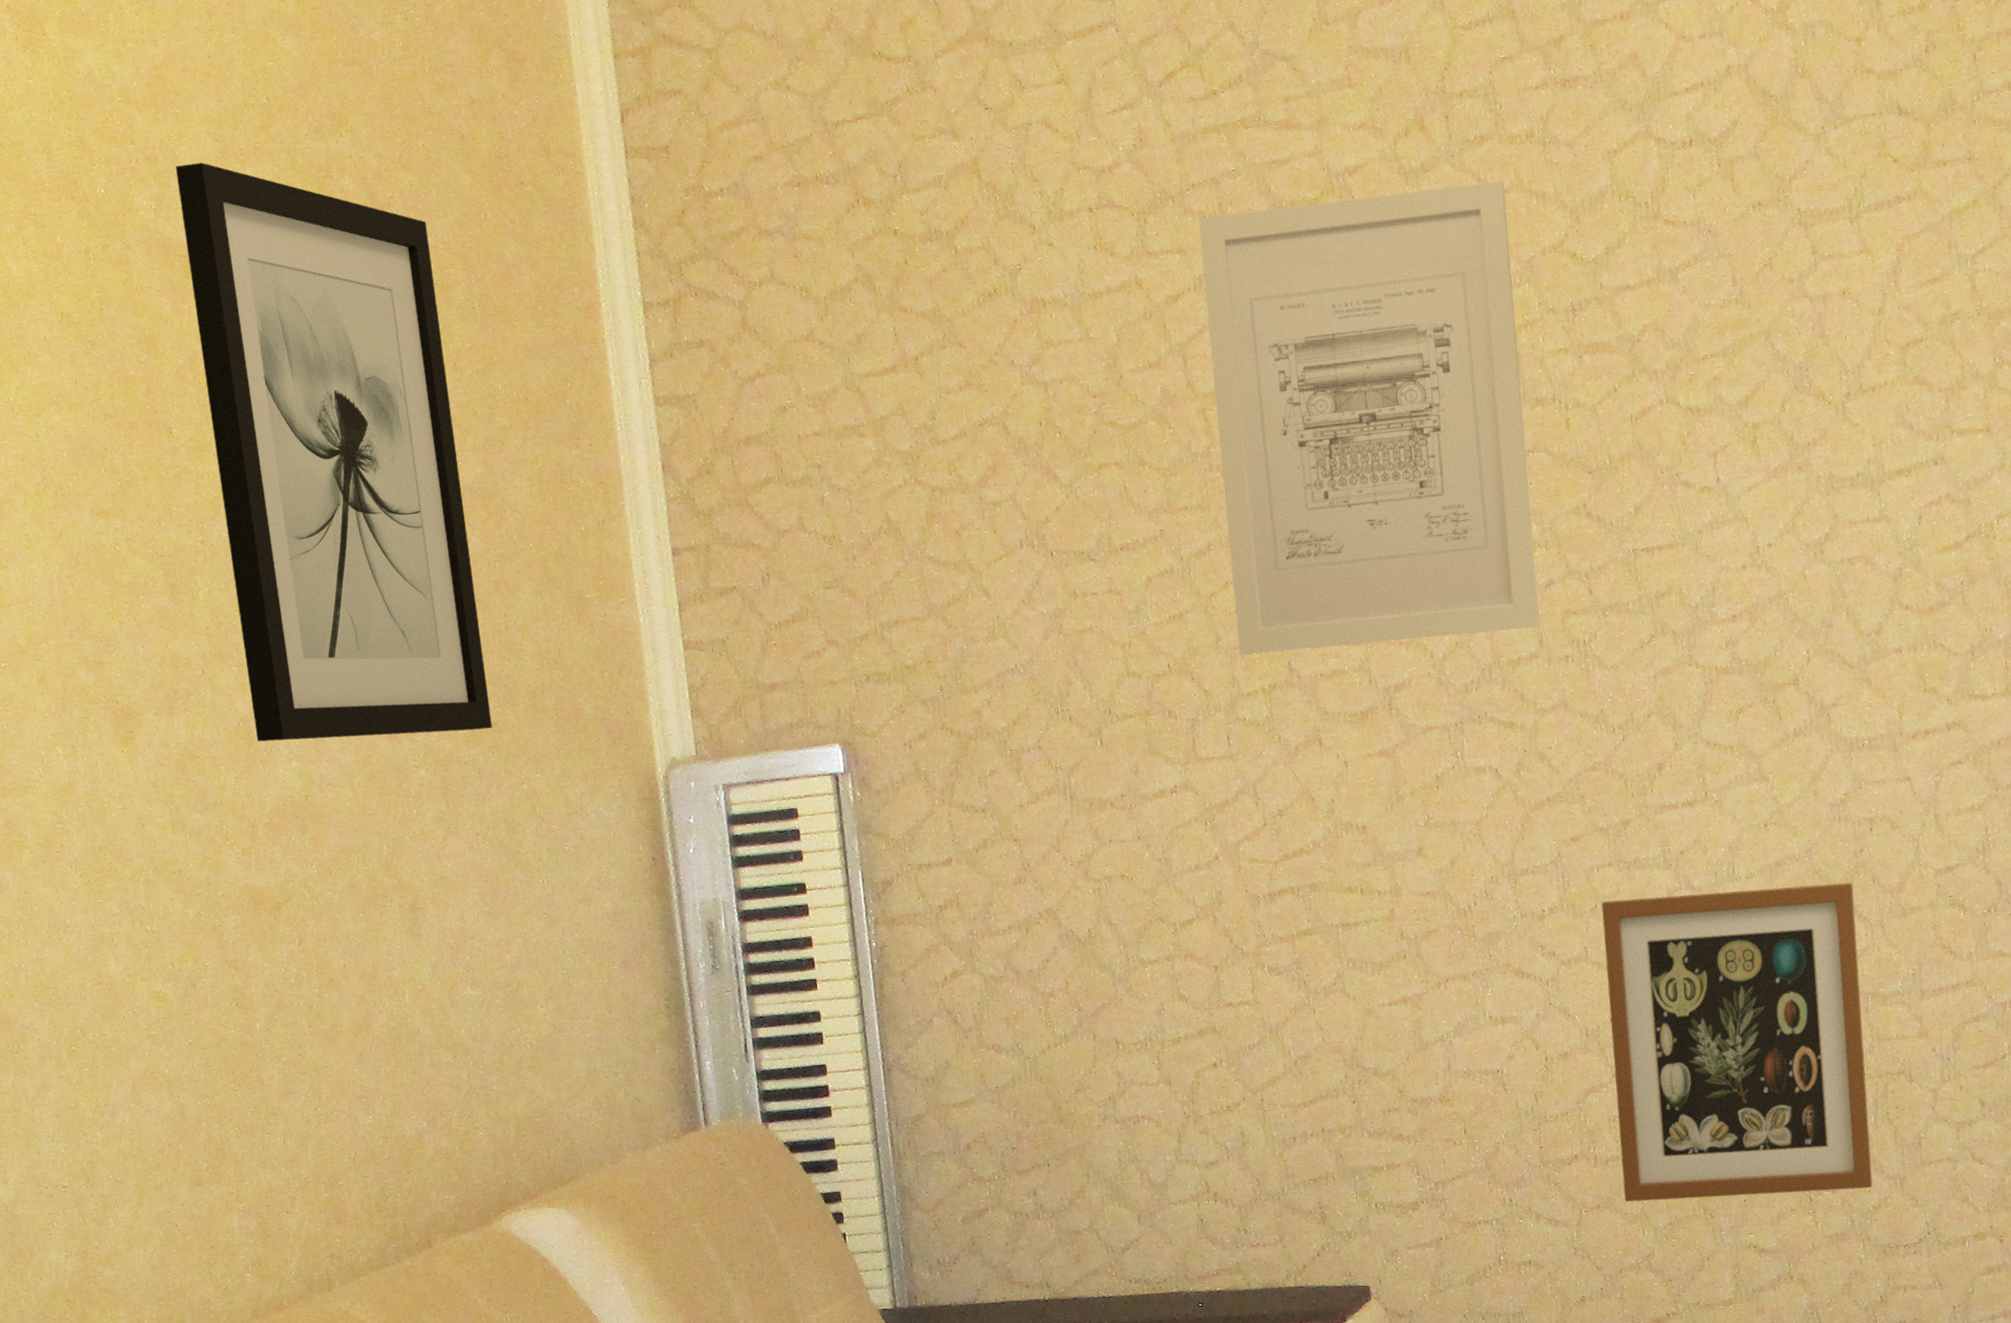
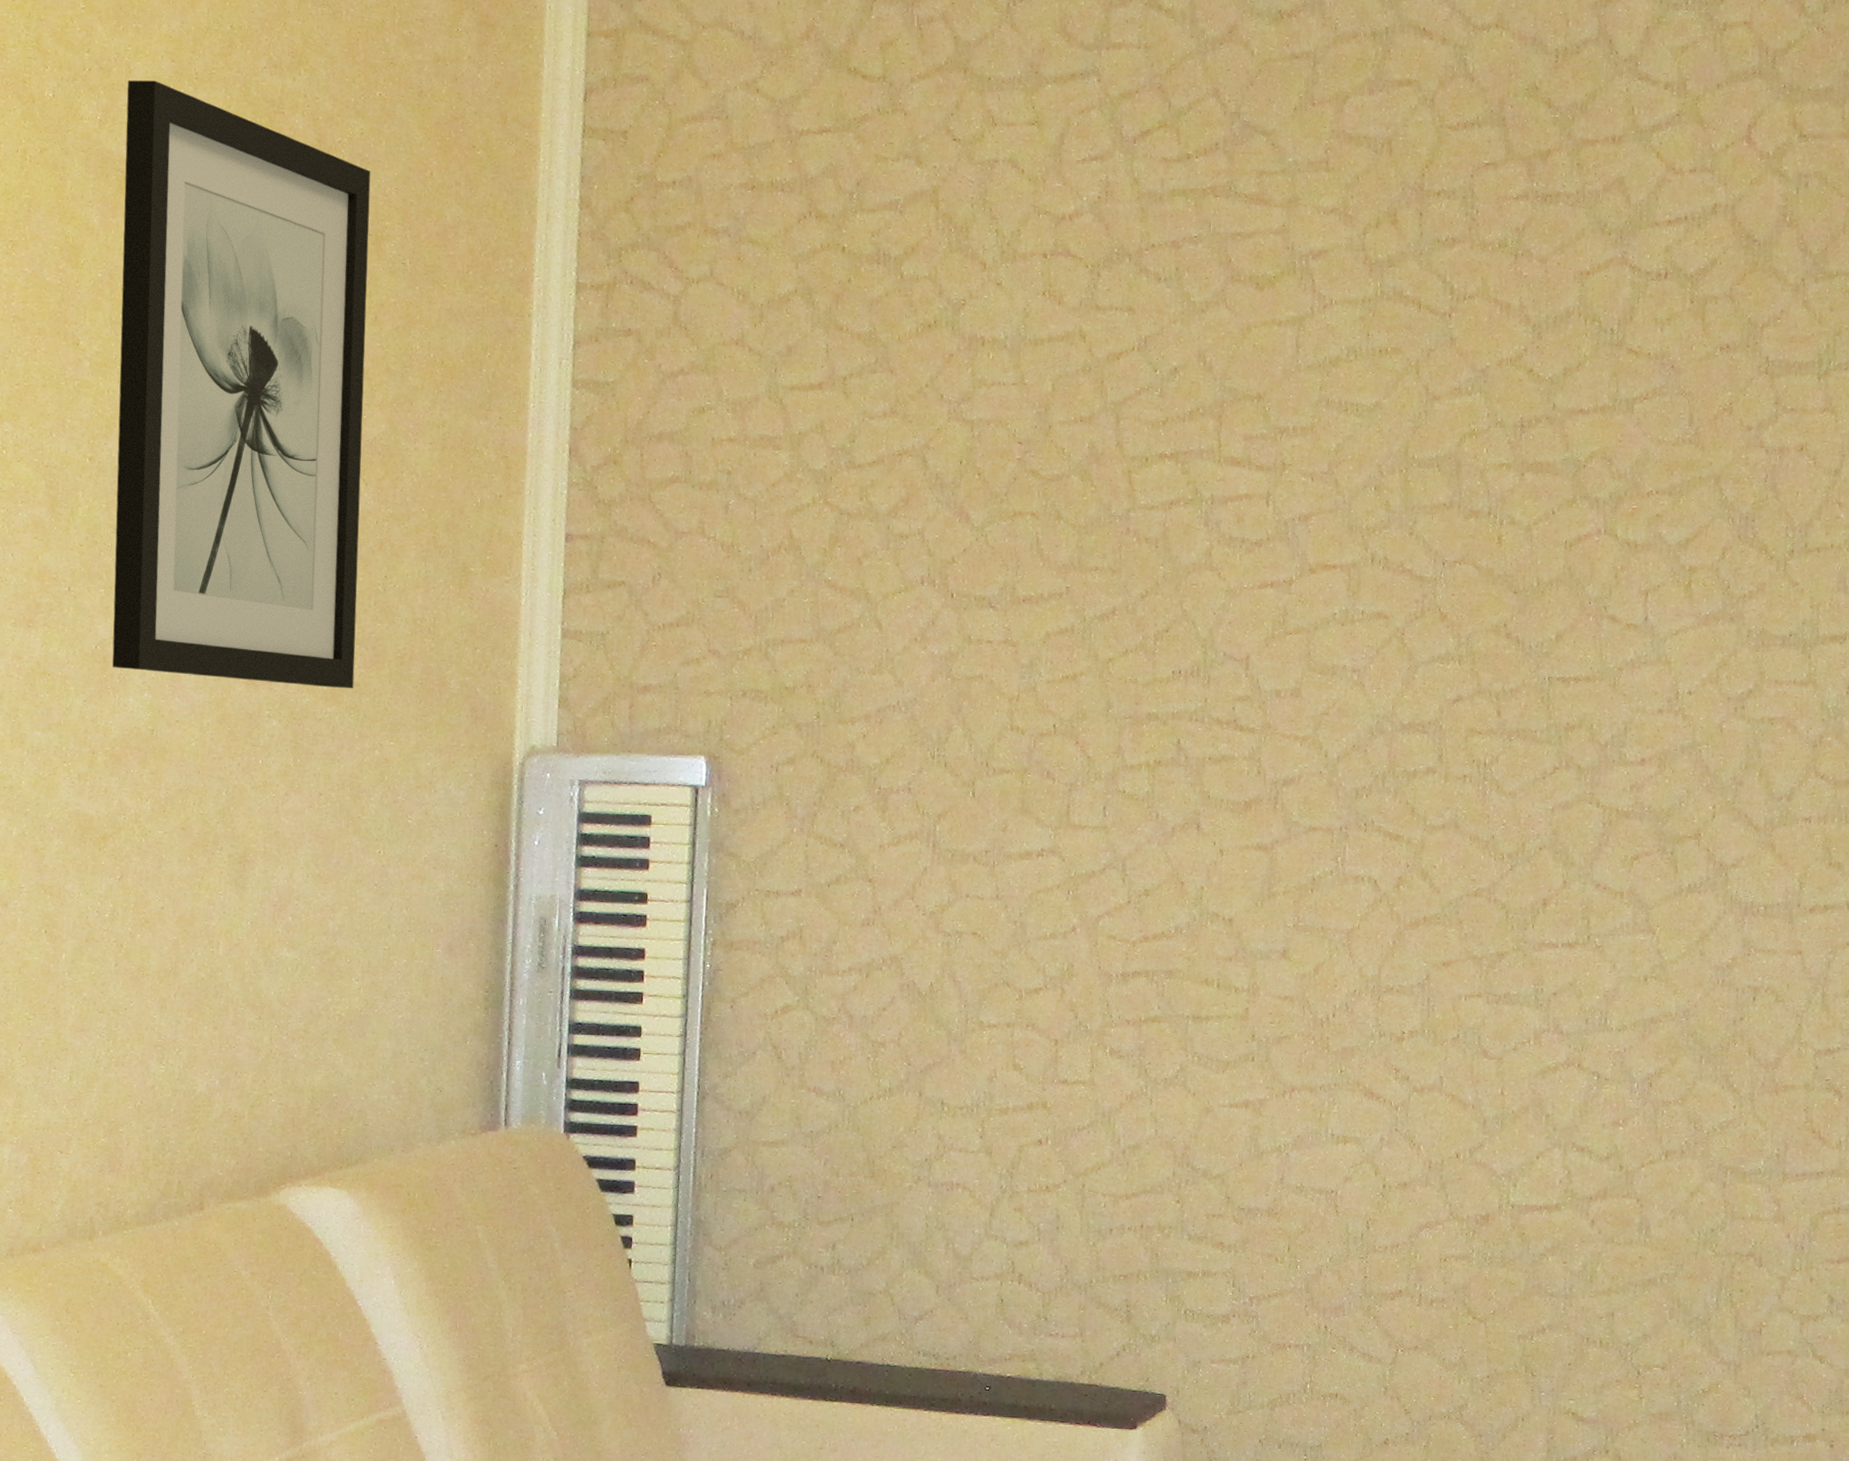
wall art: present [1198,180,1540,655] -> none [1128,279,1469,742]
picture frame: present [1601,882,1873,1202] -> none [1444,1032,1727,1371]

